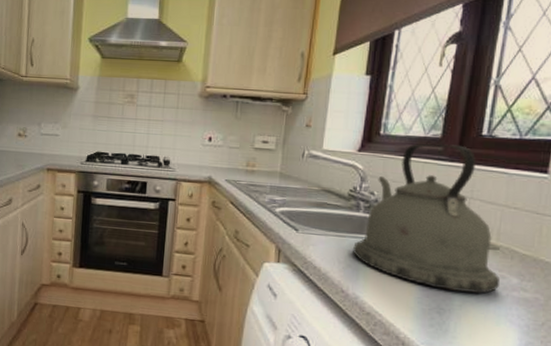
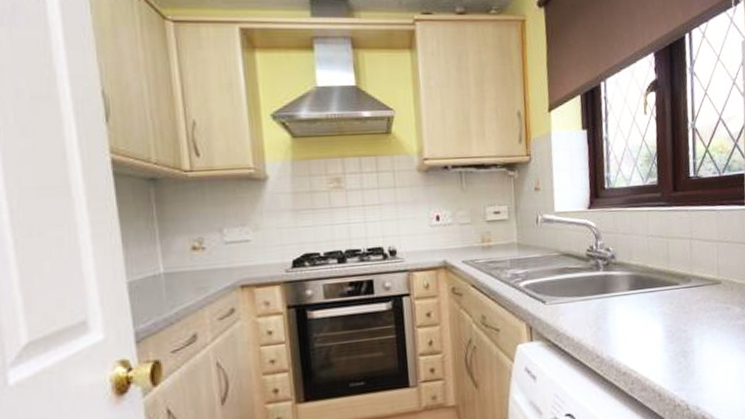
kettle: present [353,143,501,294] -> none [600,189,727,333]

